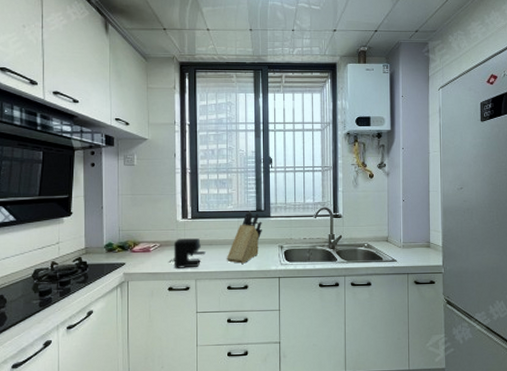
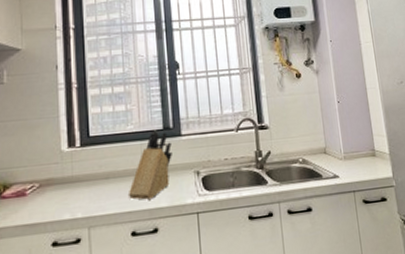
coffee maker: present [170,238,206,268] -> none [53,171,101,215]

